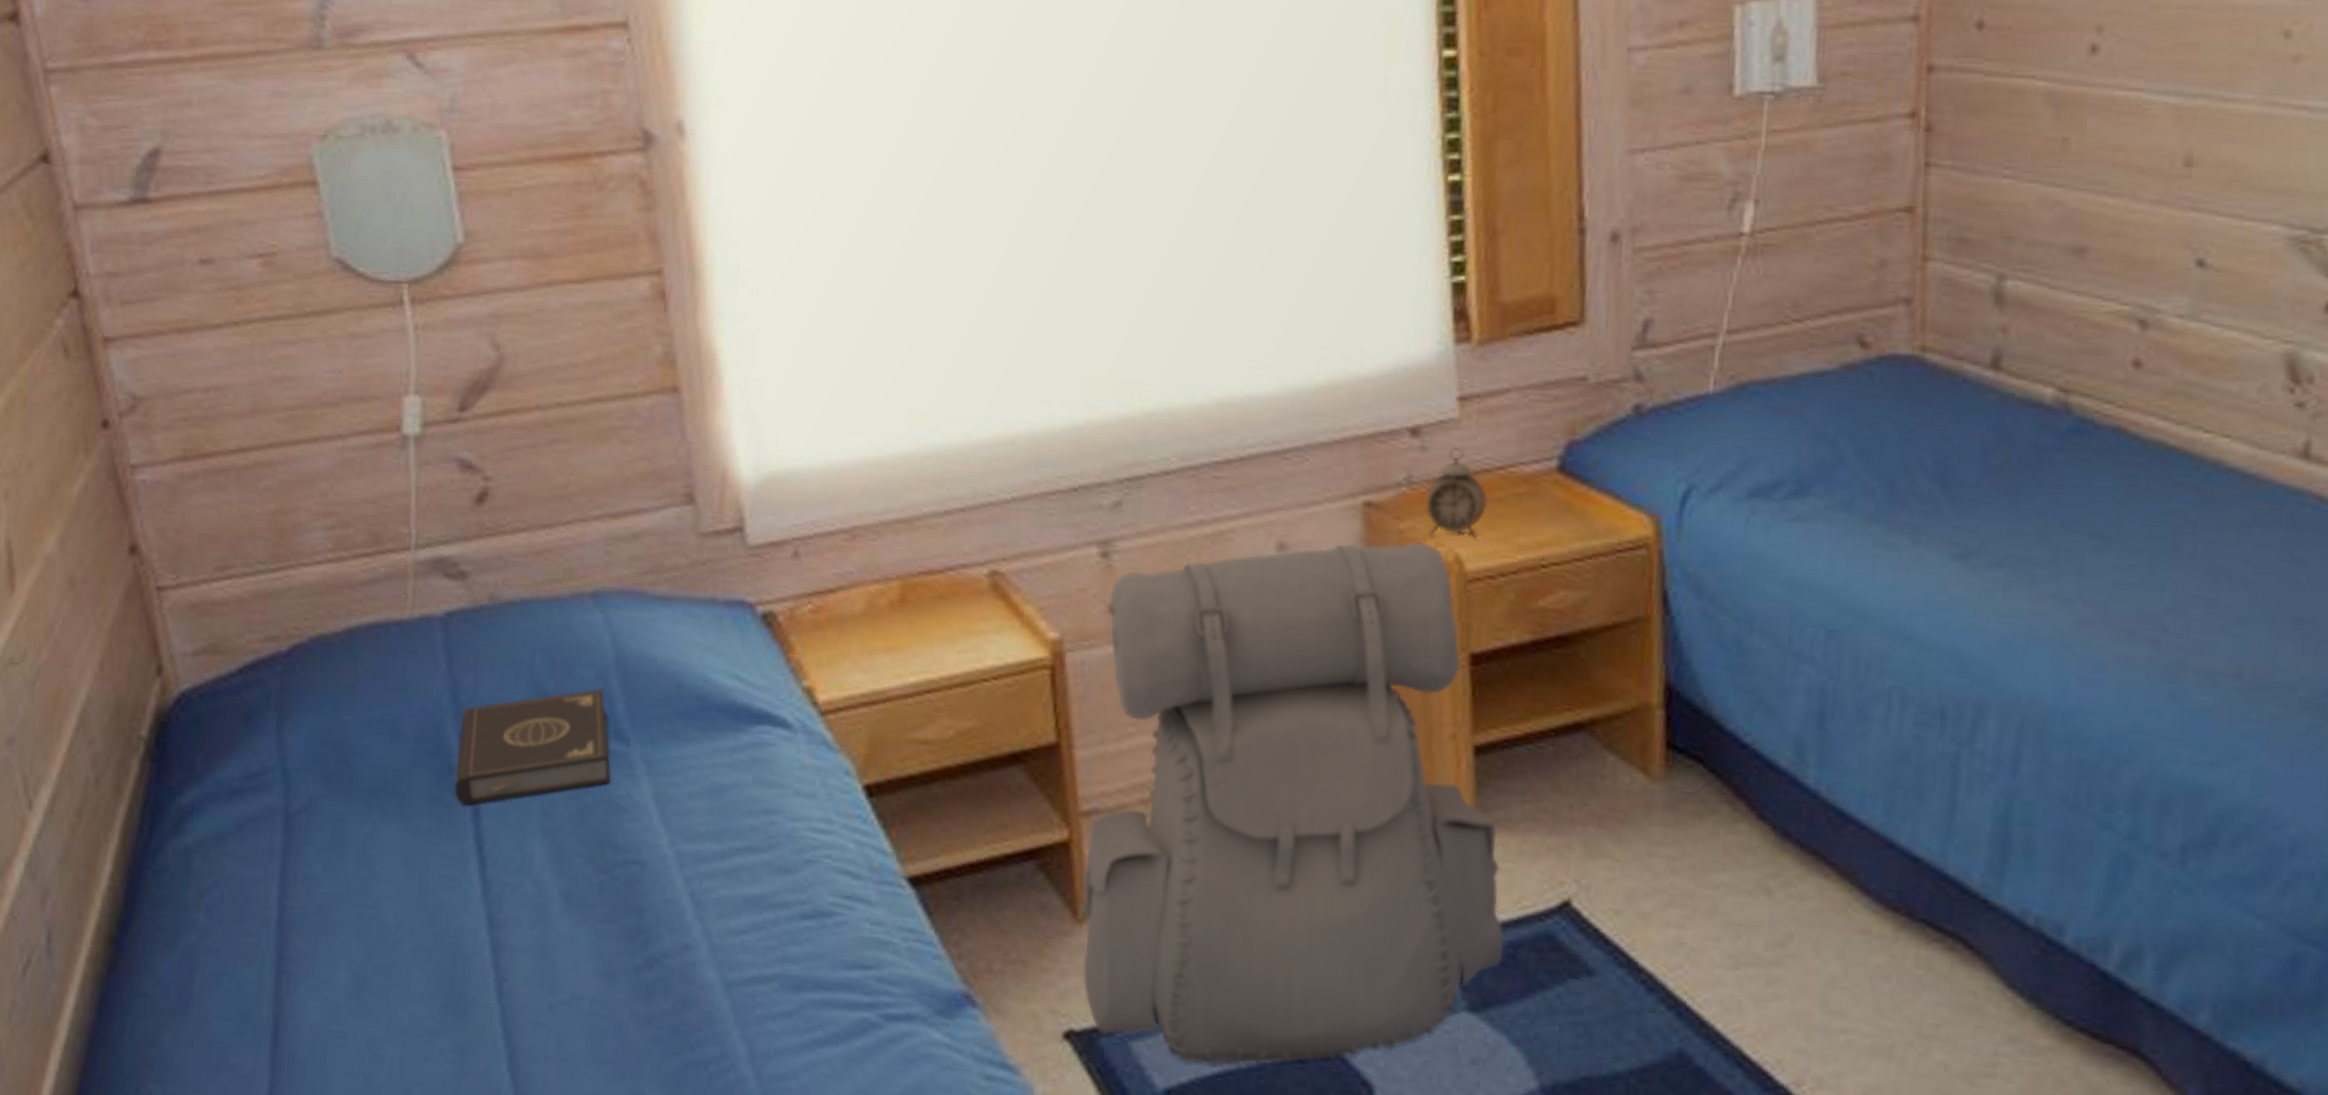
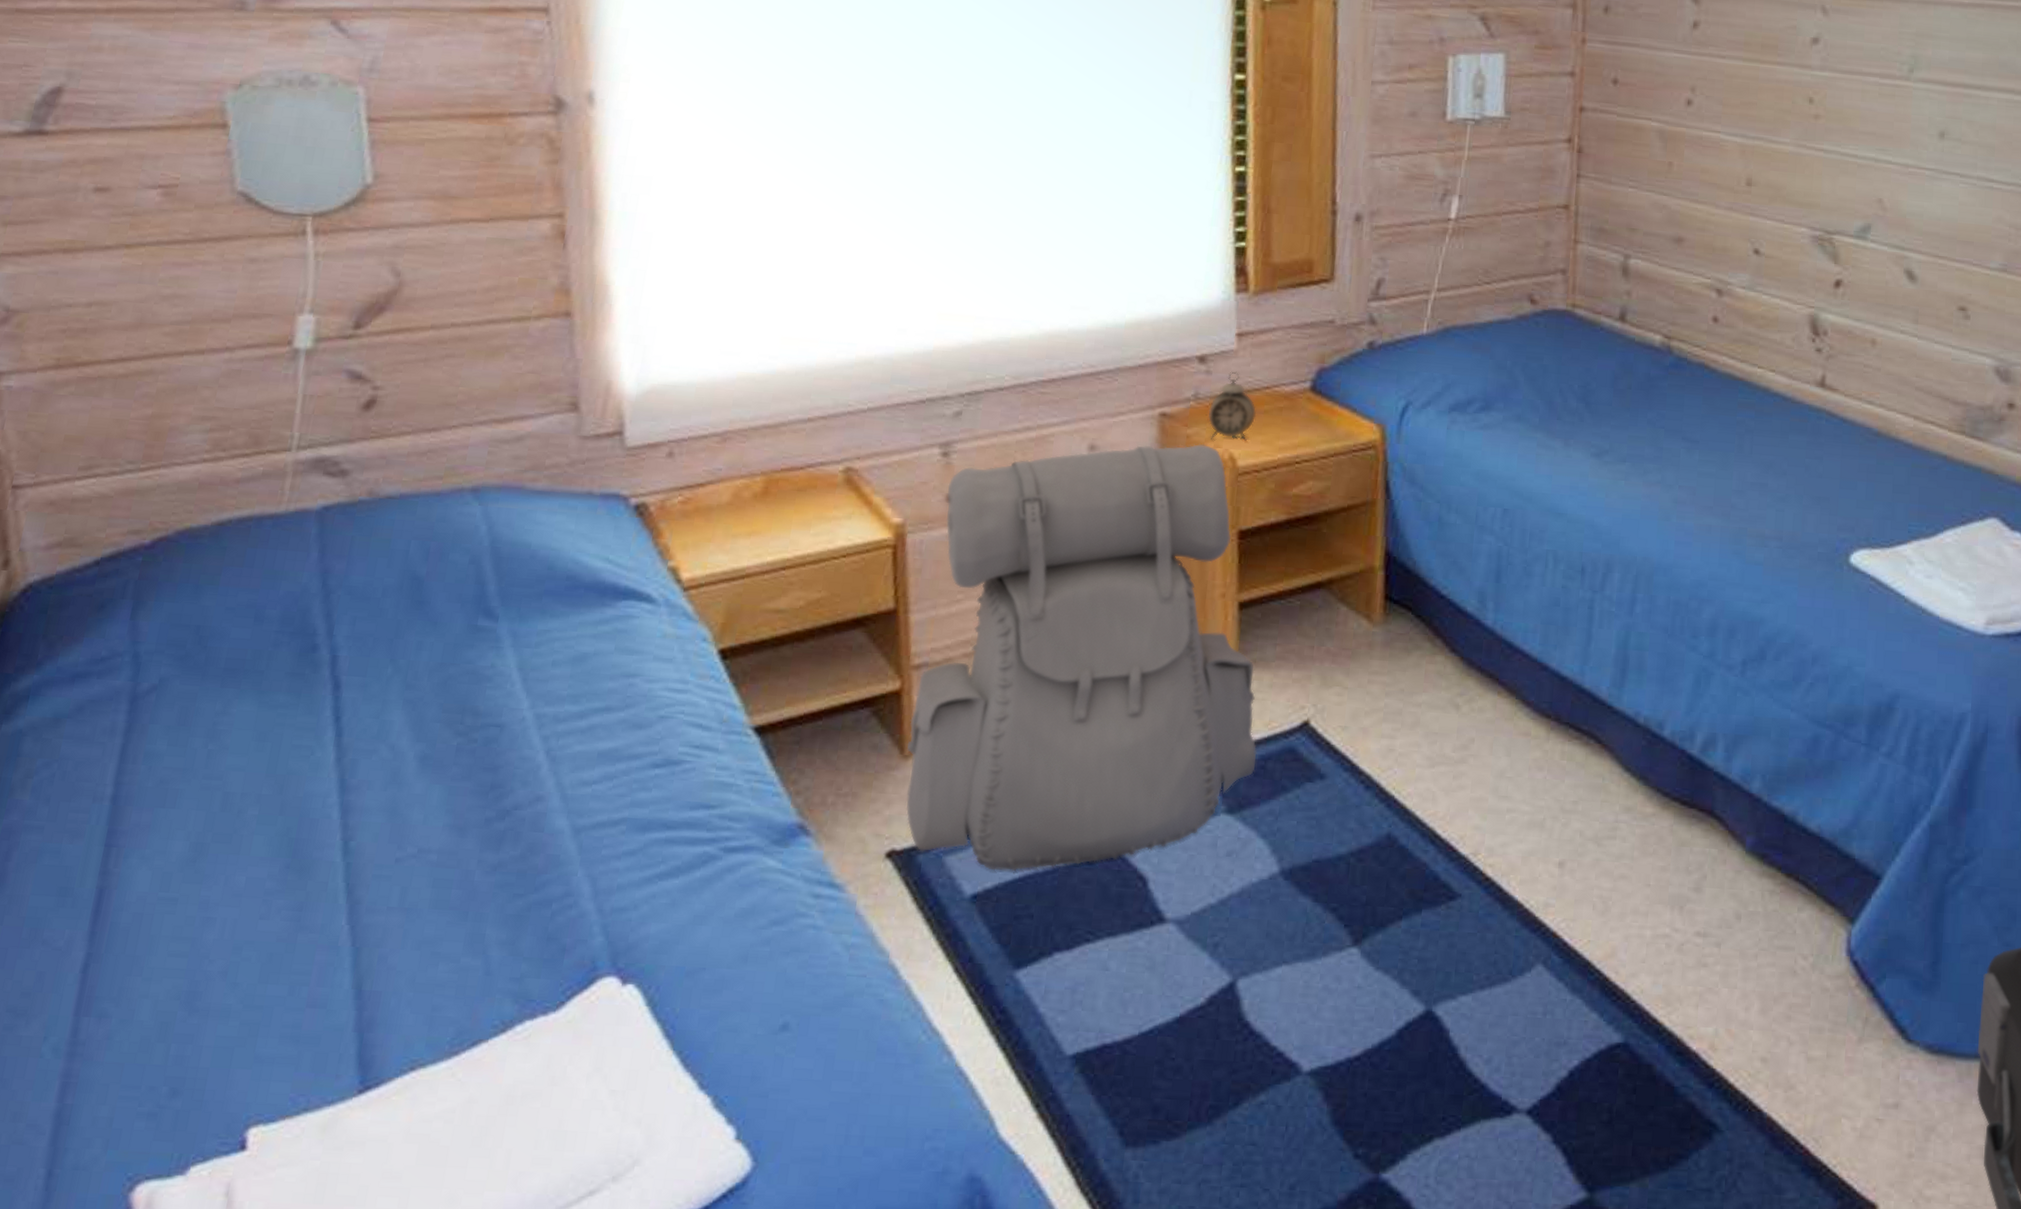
book: present [454,688,611,805] -> none [316,572,478,680]

